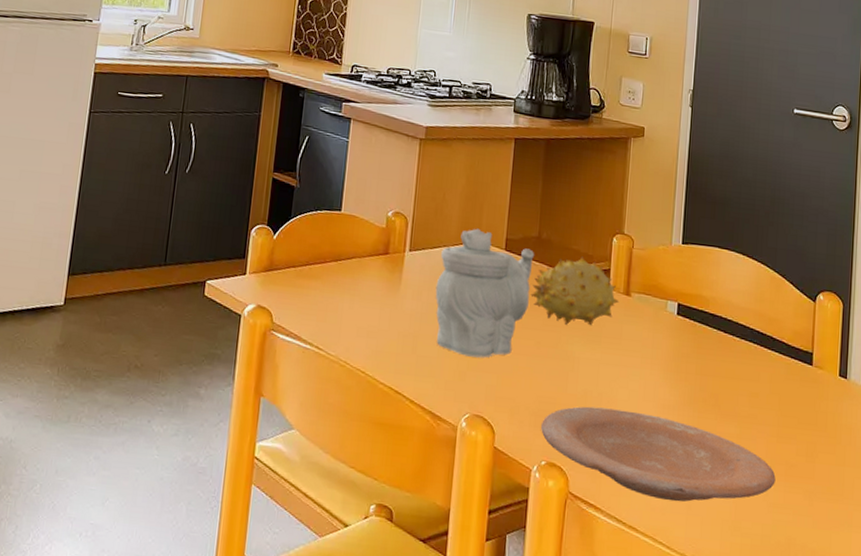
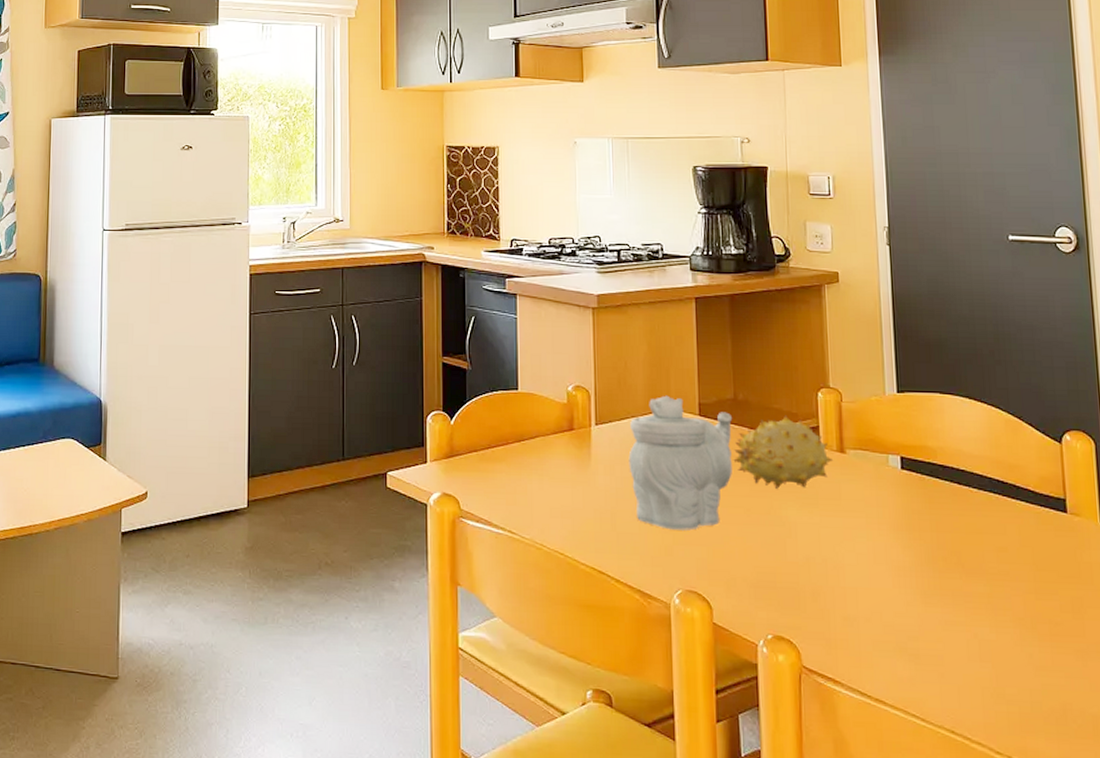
plate: present [541,406,776,502] -> none [763,574,1040,670]

